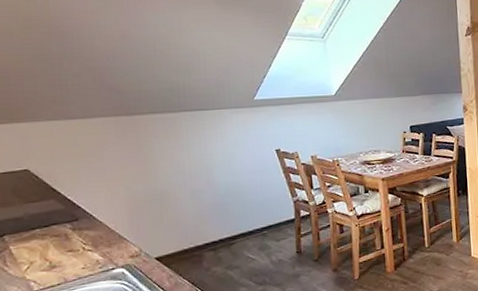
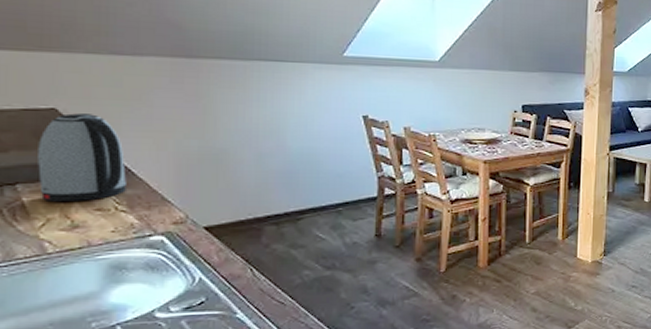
kettle: none [17,171,90,248] -> present [38,113,126,201]

